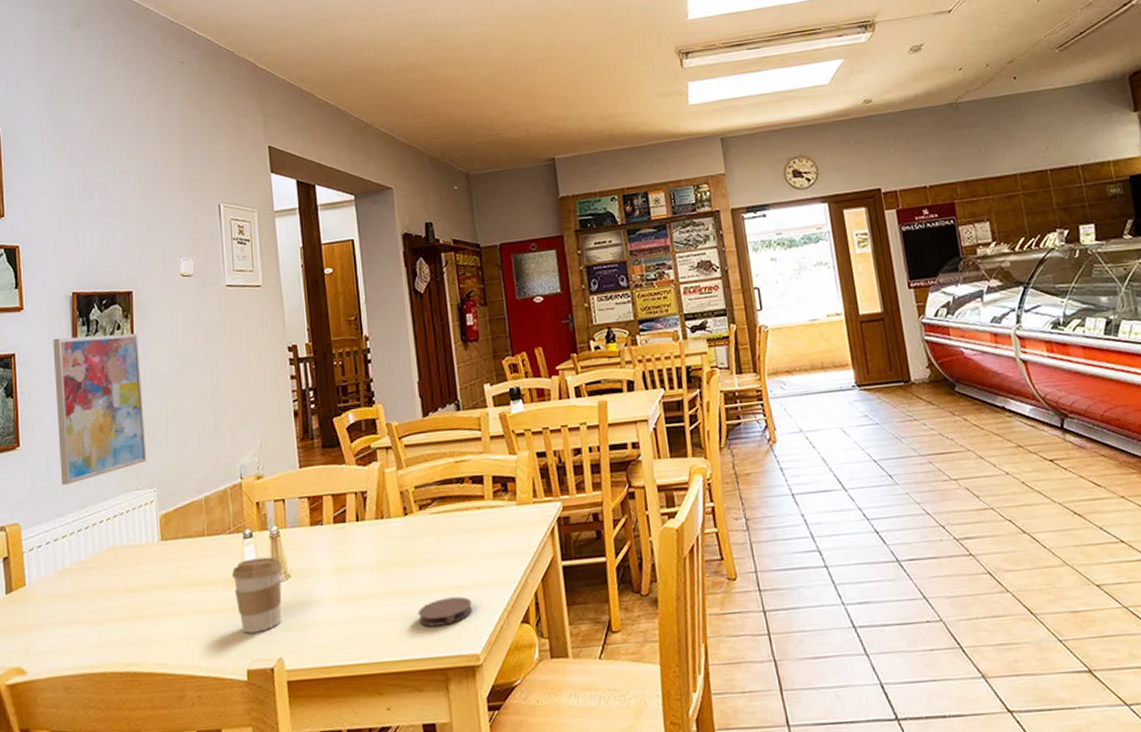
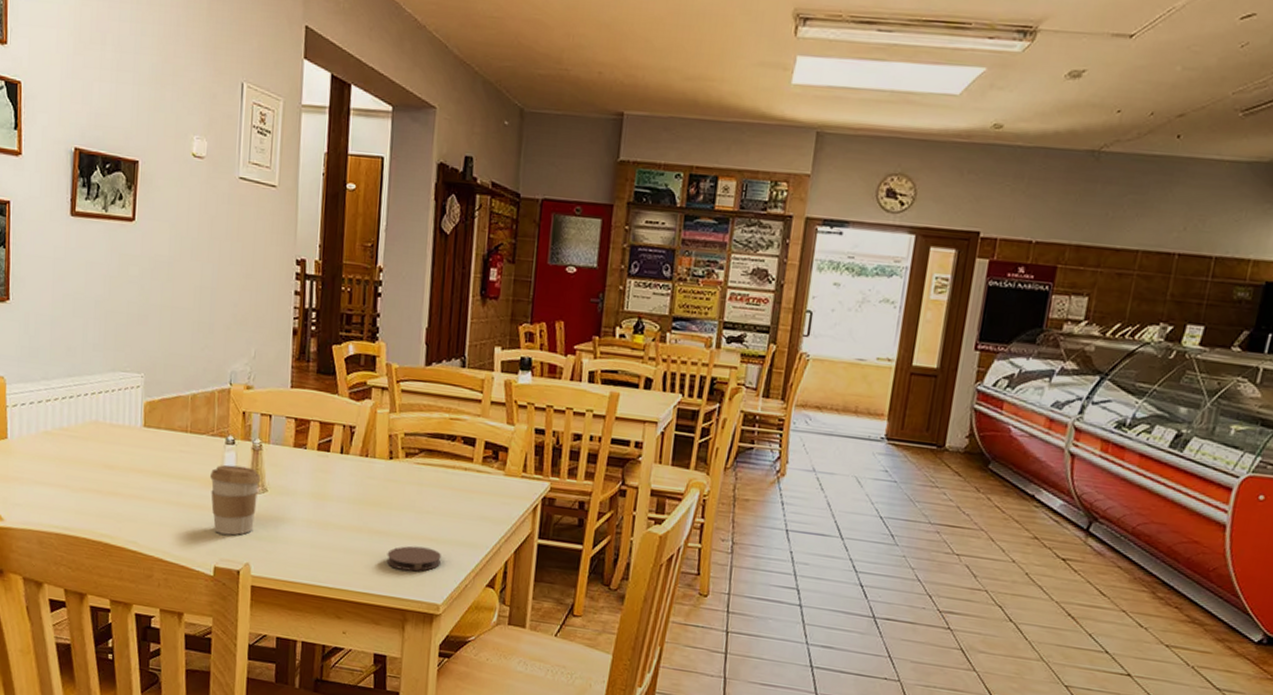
wall art: present [53,333,147,485] -> none [48,194,140,350]

